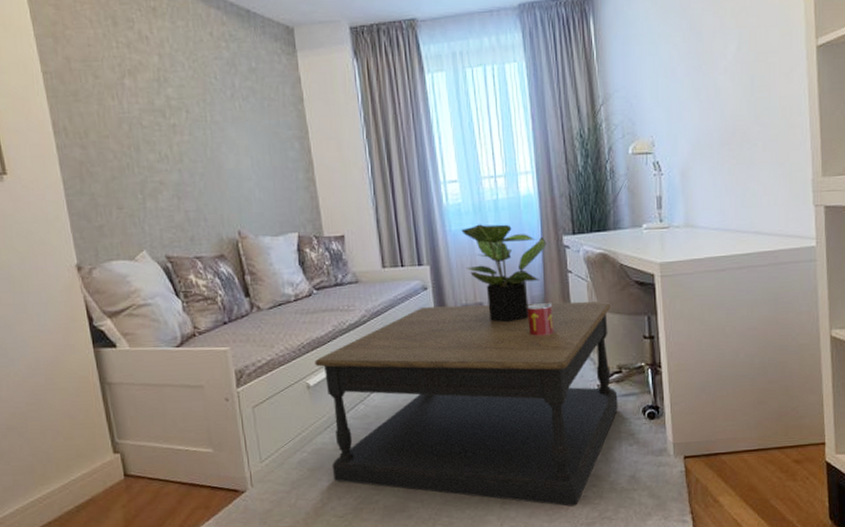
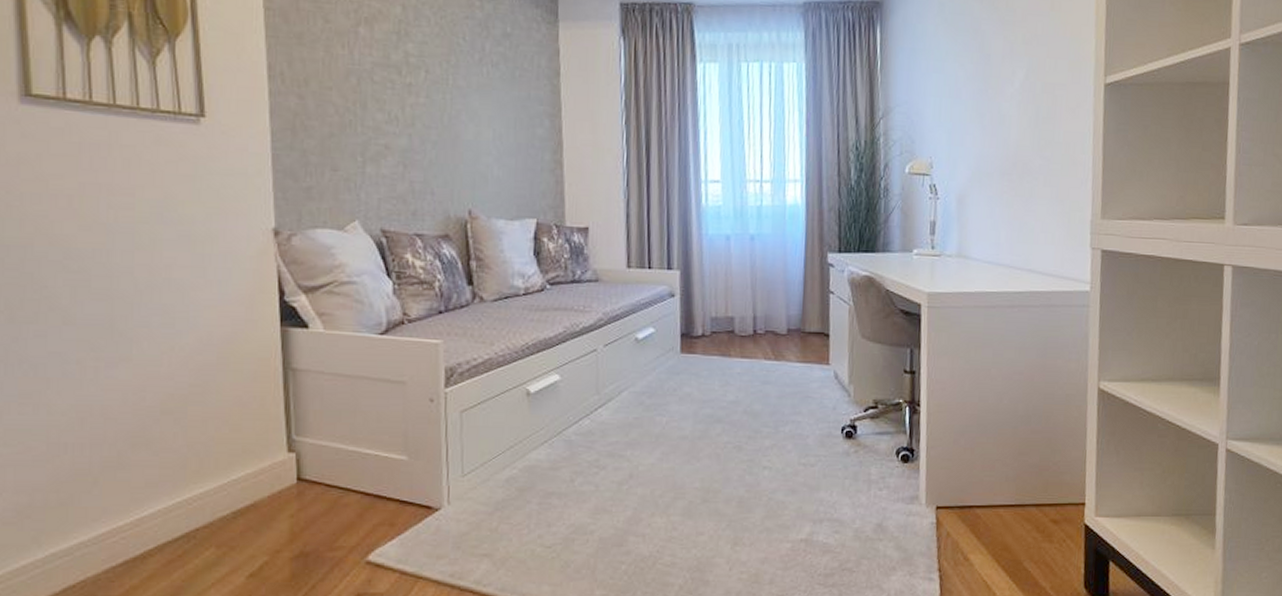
coffee table: present [314,301,618,507] -> none [538,316,875,553]
potted plant: present [461,224,547,323] -> none [719,230,810,342]
mug: present [527,303,555,336] -> none [781,324,810,360]

